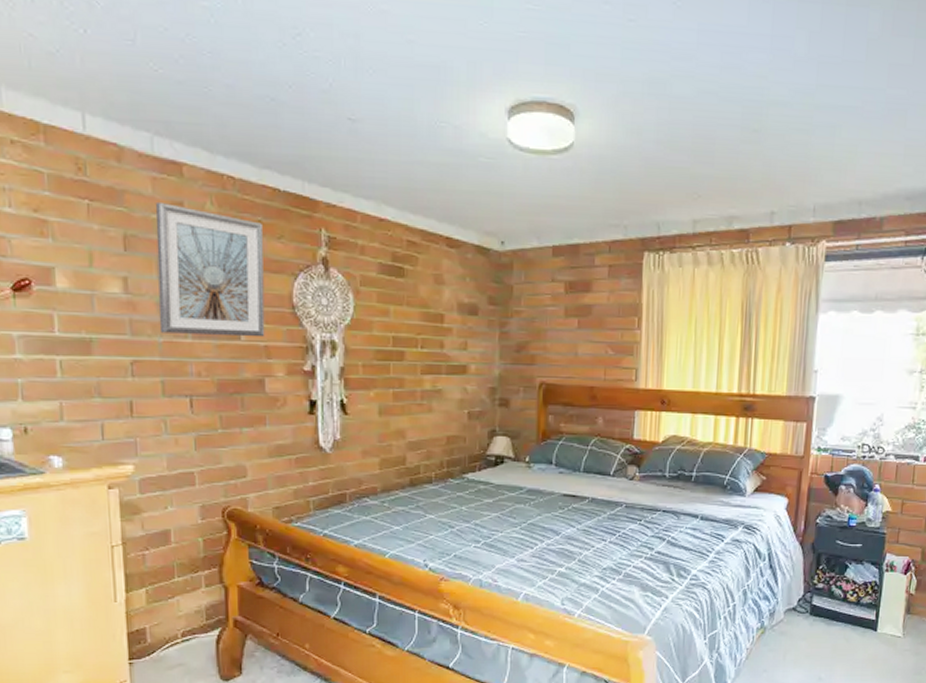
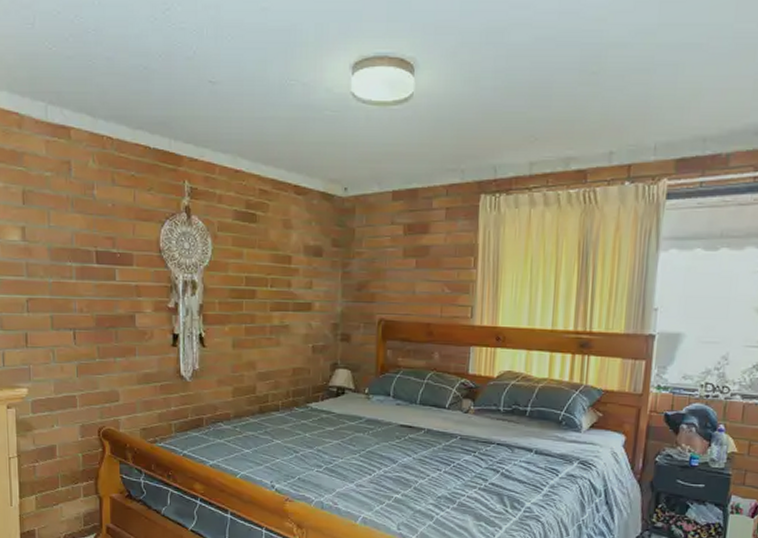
picture frame: present [155,201,265,338] -> none [48,161,136,278]

